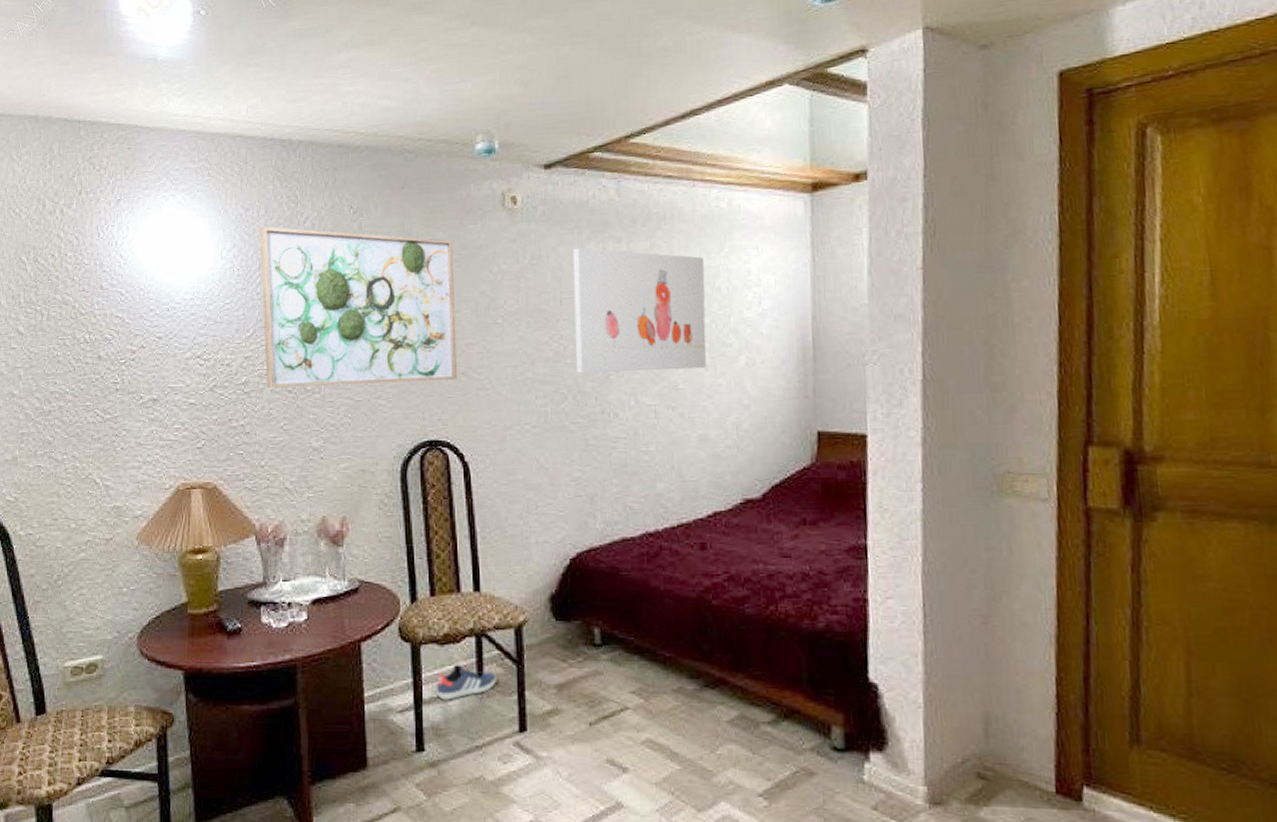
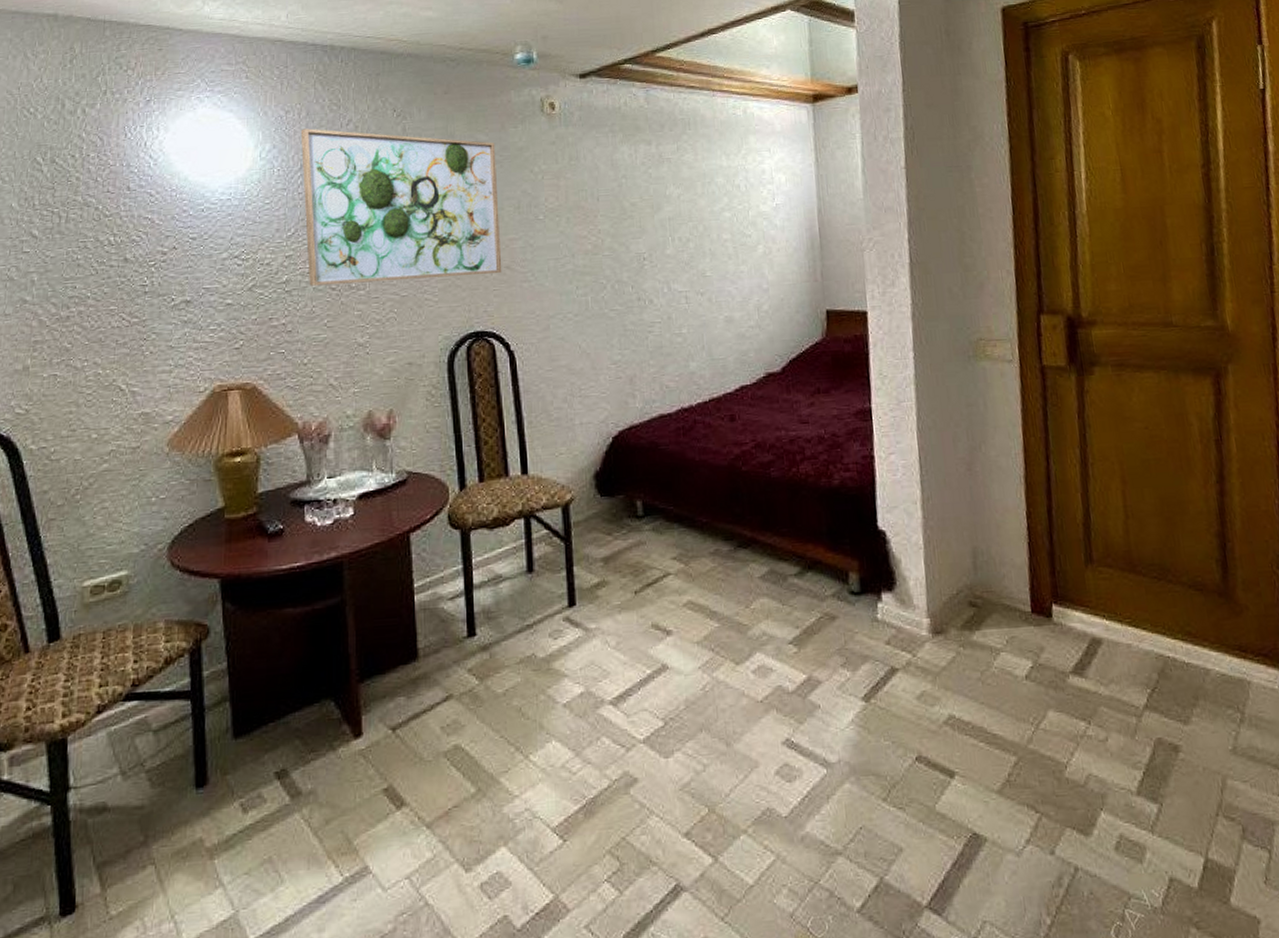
sneaker: present [436,665,496,700] -> none [486,547,545,583]
wall art: present [572,247,707,374] -> none [607,149,730,265]

